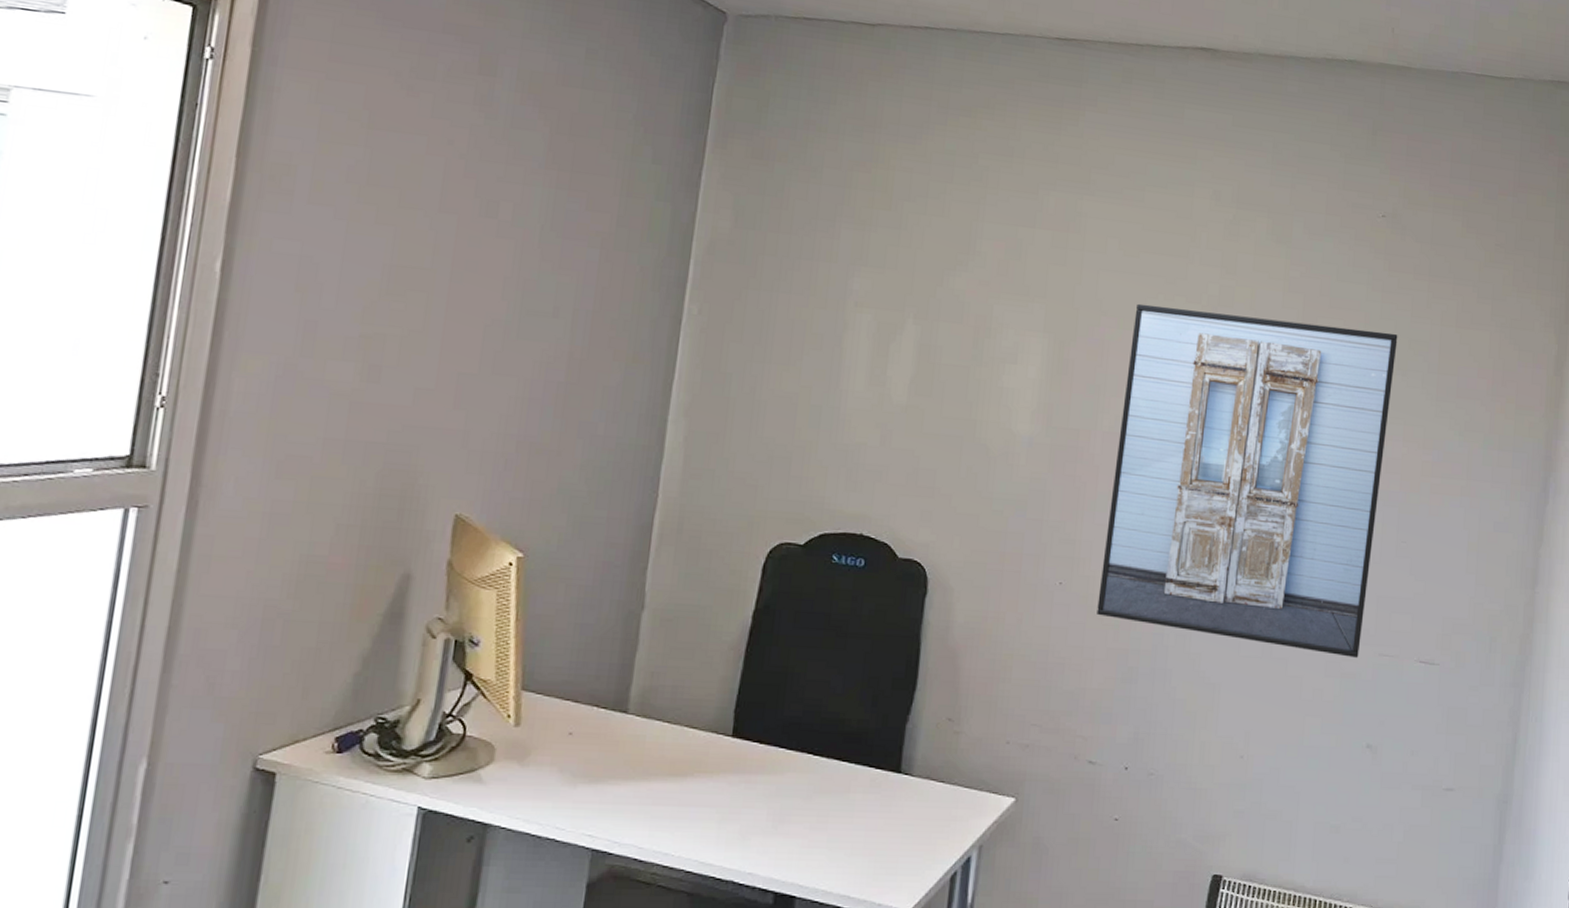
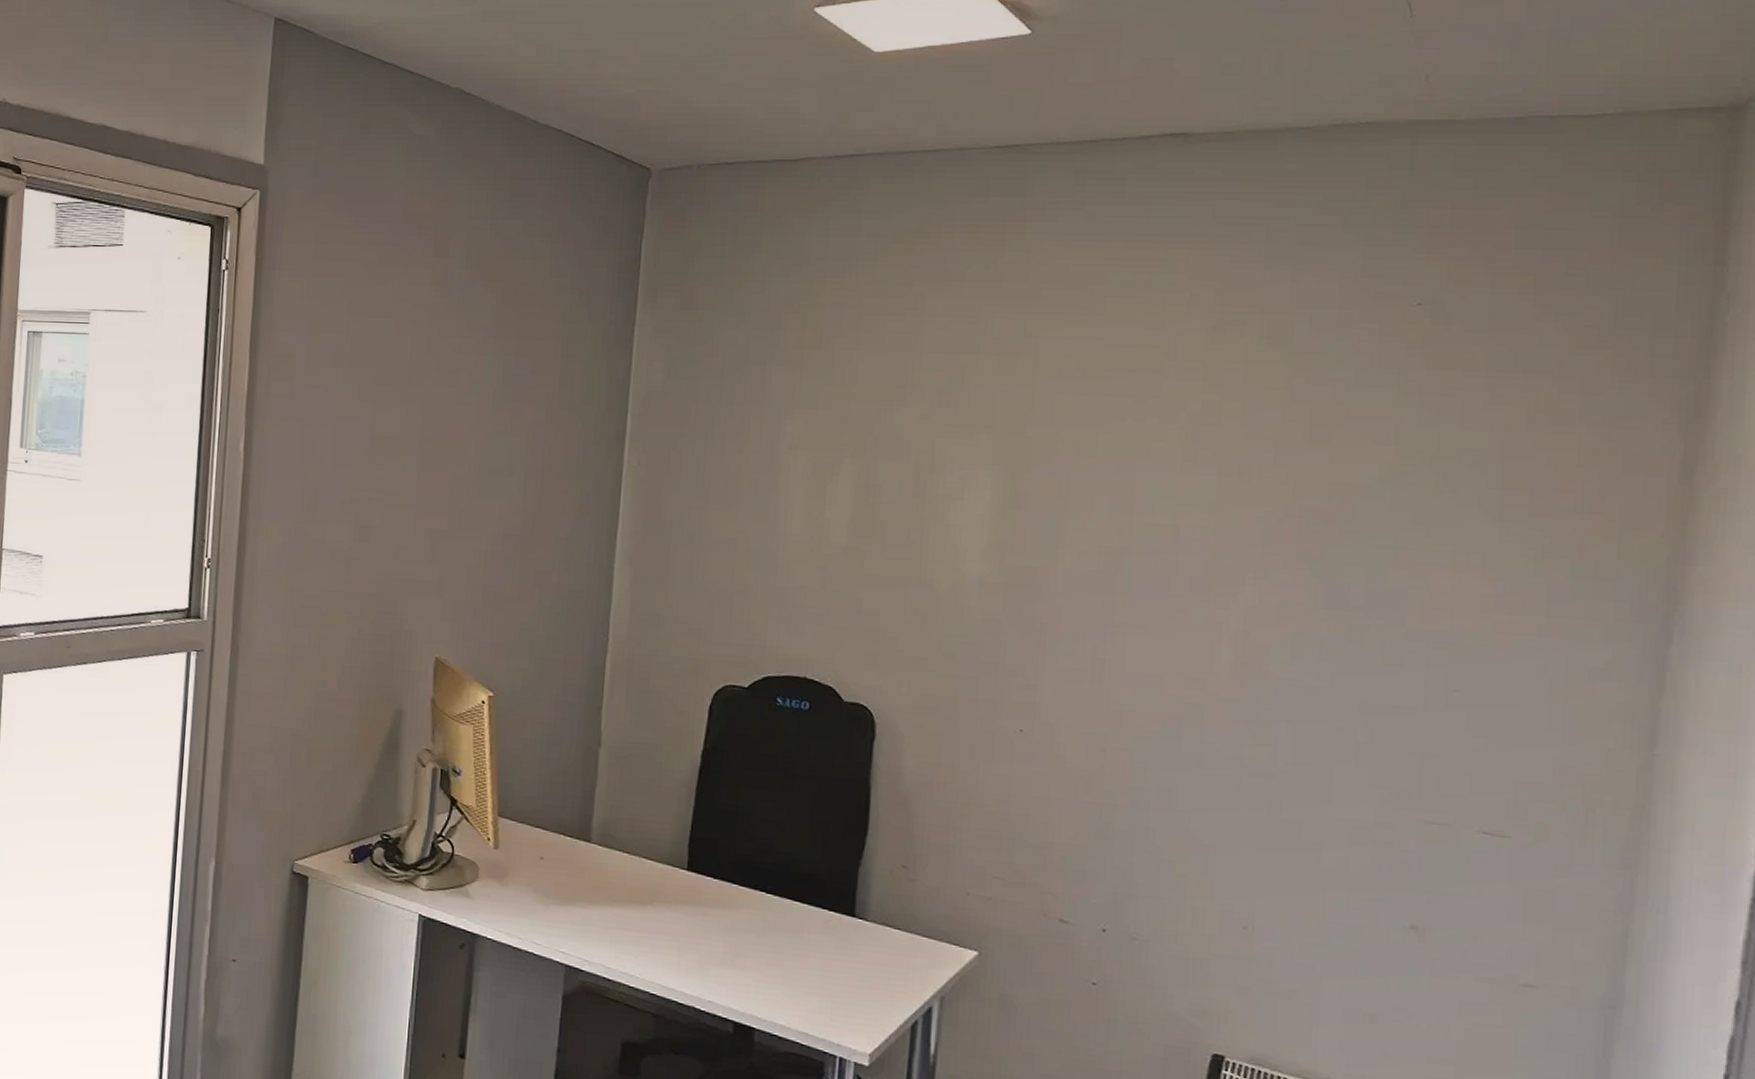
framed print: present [1097,303,1398,658] -> none [1064,427,1443,825]

